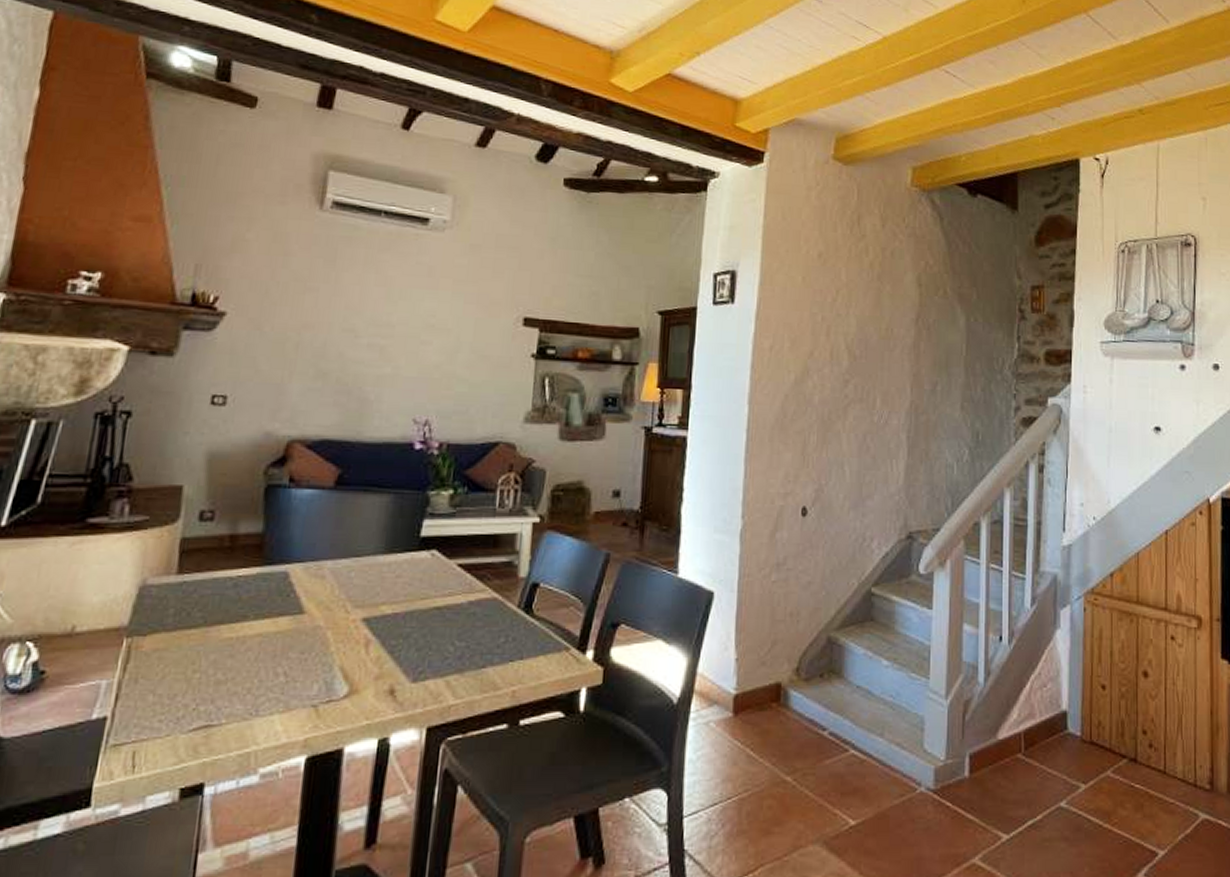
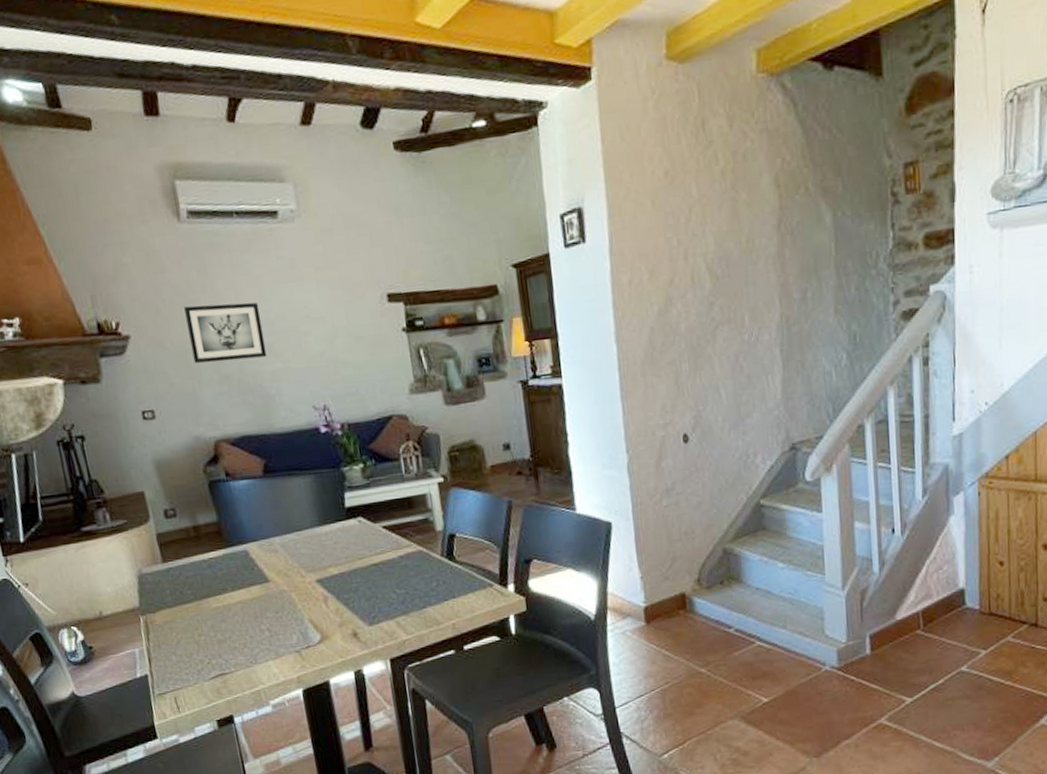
wall art: none [291,293,383,359] -> present [184,302,267,363]

